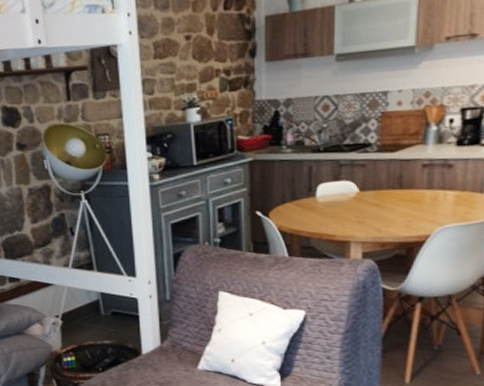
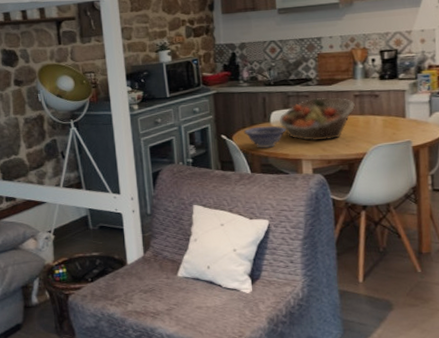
decorative bowl: none [282,201,335,229] -> present [243,126,287,149]
fruit basket: none [326,167,422,220] -> present [279,97,355,141]

